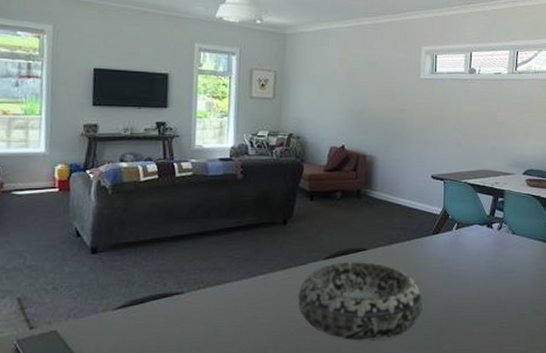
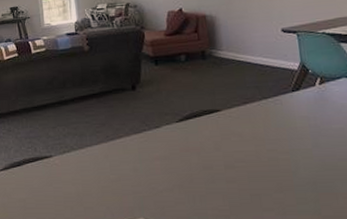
decorative bowl: present [298,262,422,341] -> none [156,123,292,204]

